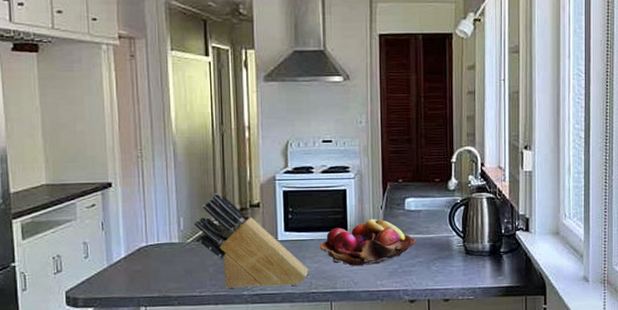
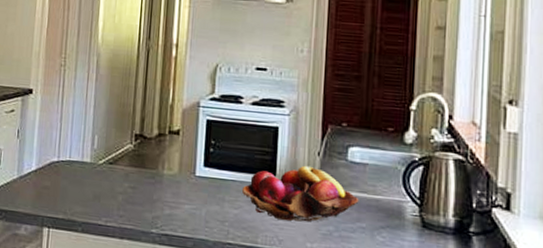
knife block: present [193,193,309,289] -> none [108,113,227,232]

